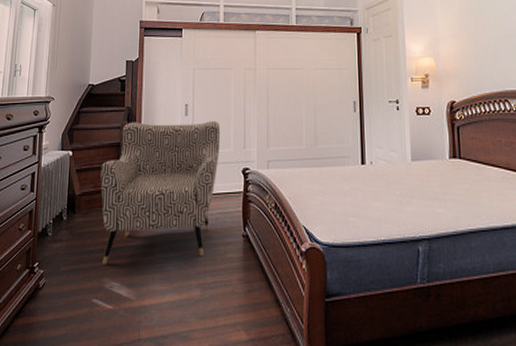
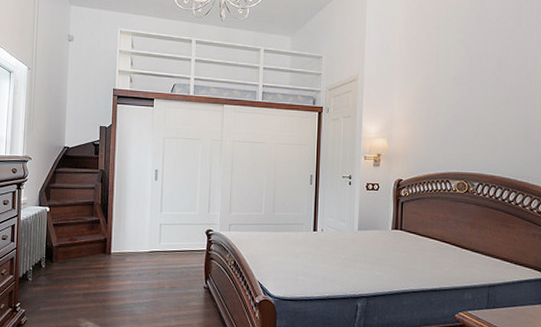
armchair: present [100,121,221,265] -> none [76,183,188,307]

